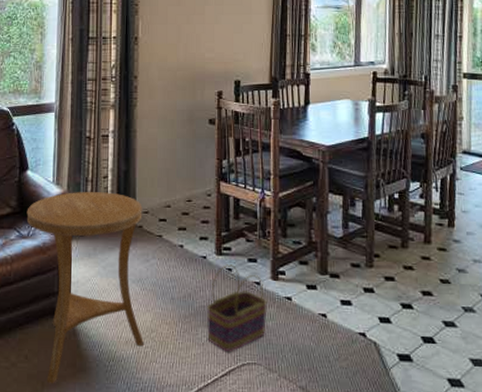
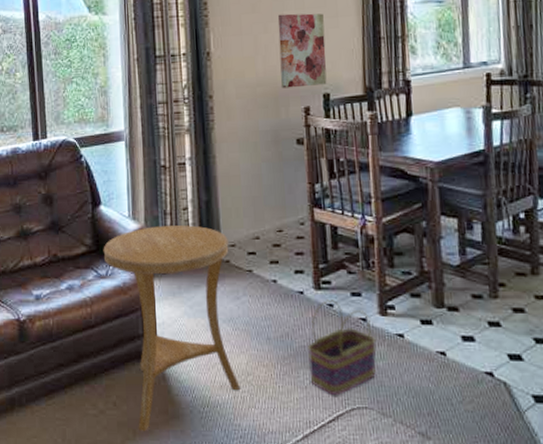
wall art: none [198,8,239,74] -> present [277,13,327,89]

